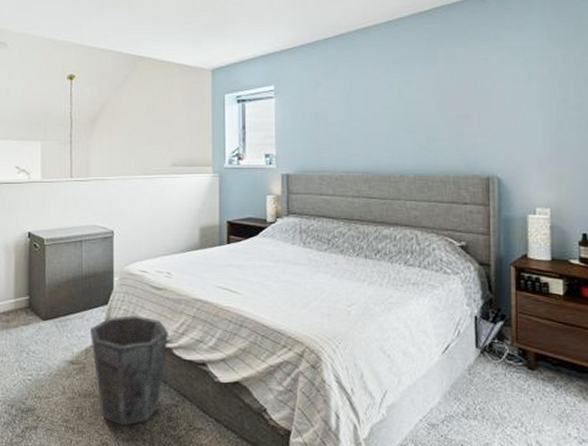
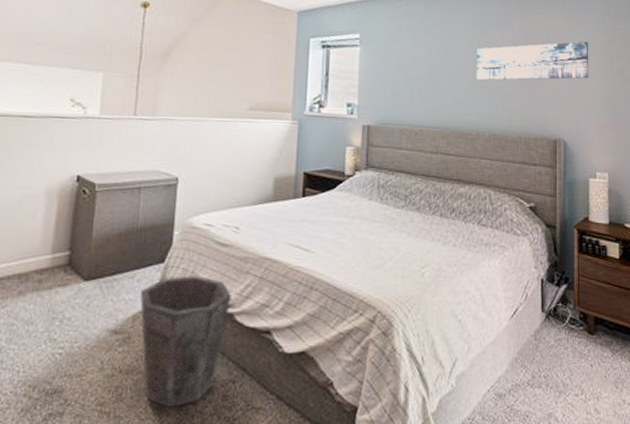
wall art: none [398,71,527,122] -> present [477,41,589,81]

